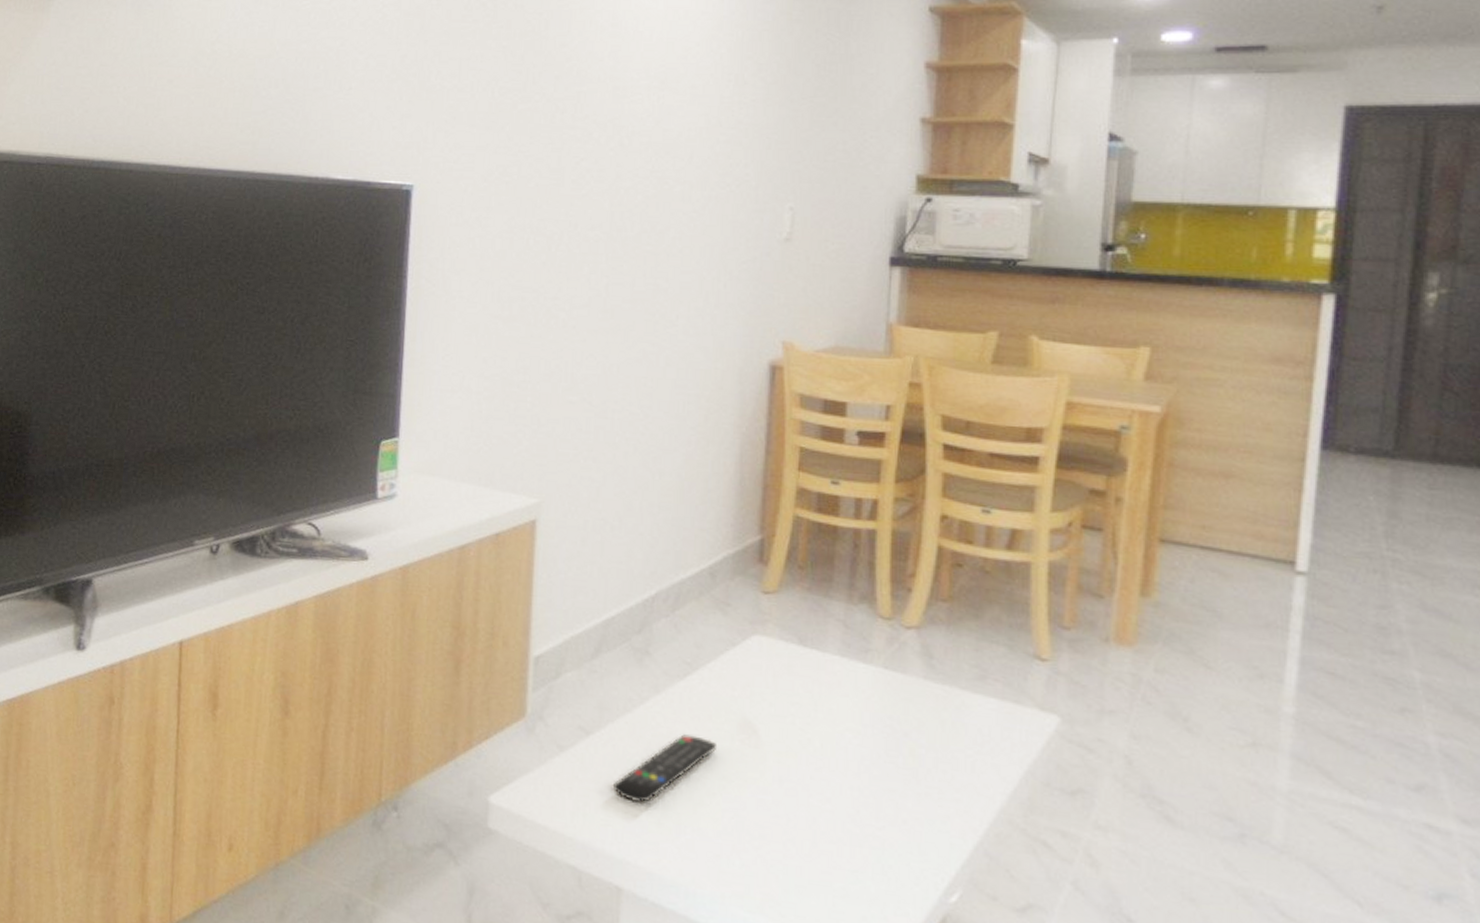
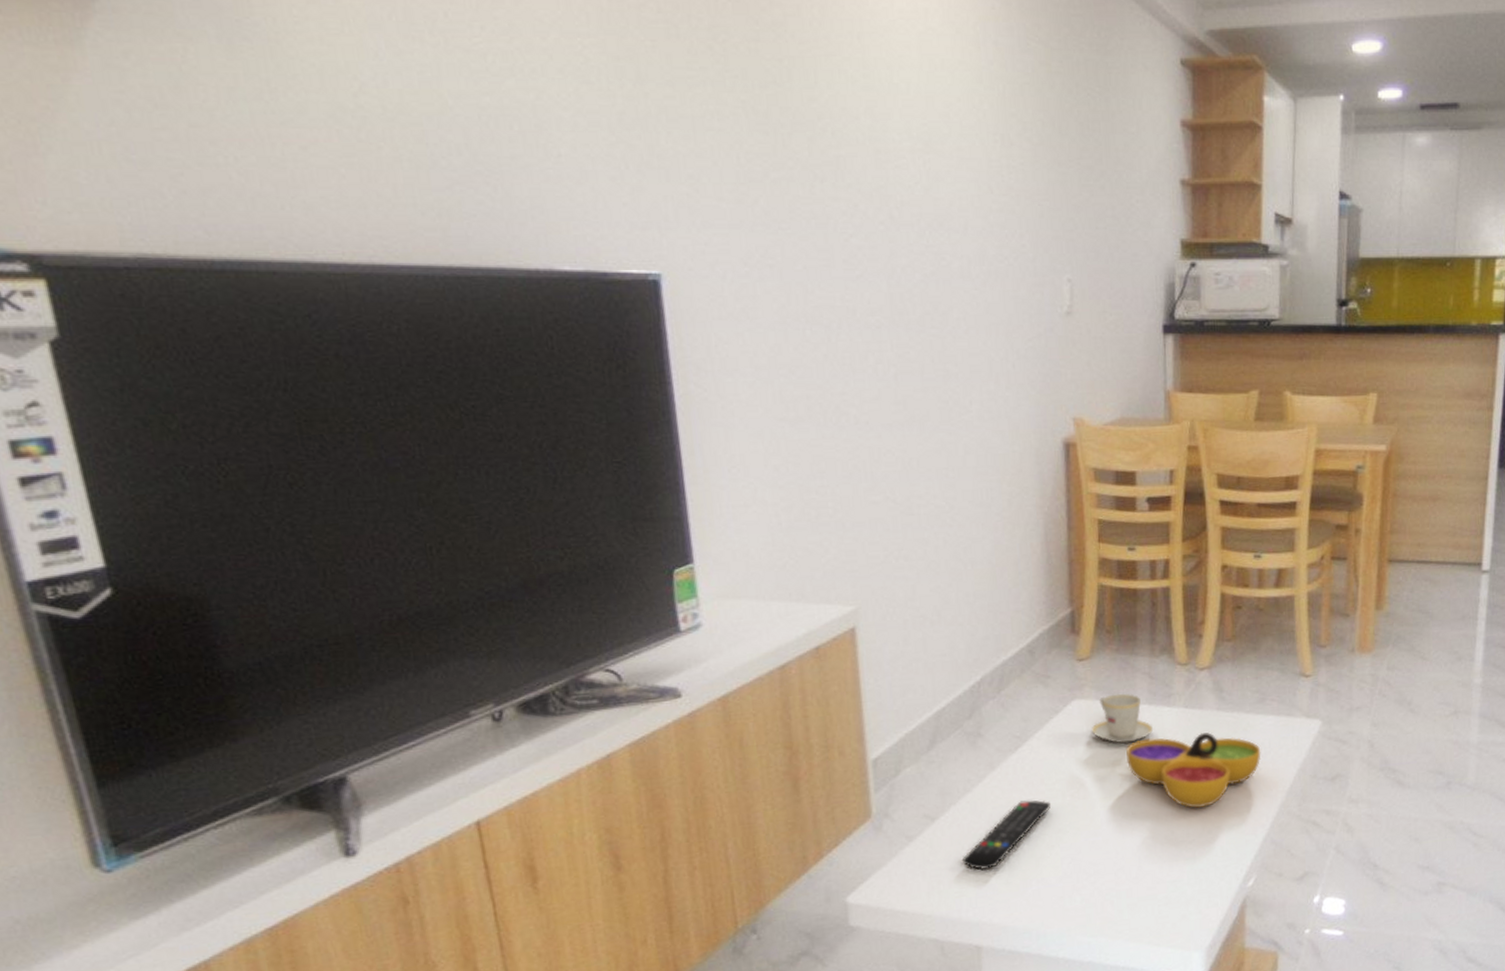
teacup: none [770,636,845,695] -> present [1091,693,1154,743]
decorative bowl: none [810,694,977,791] -> present [1126,732,1261,809]

